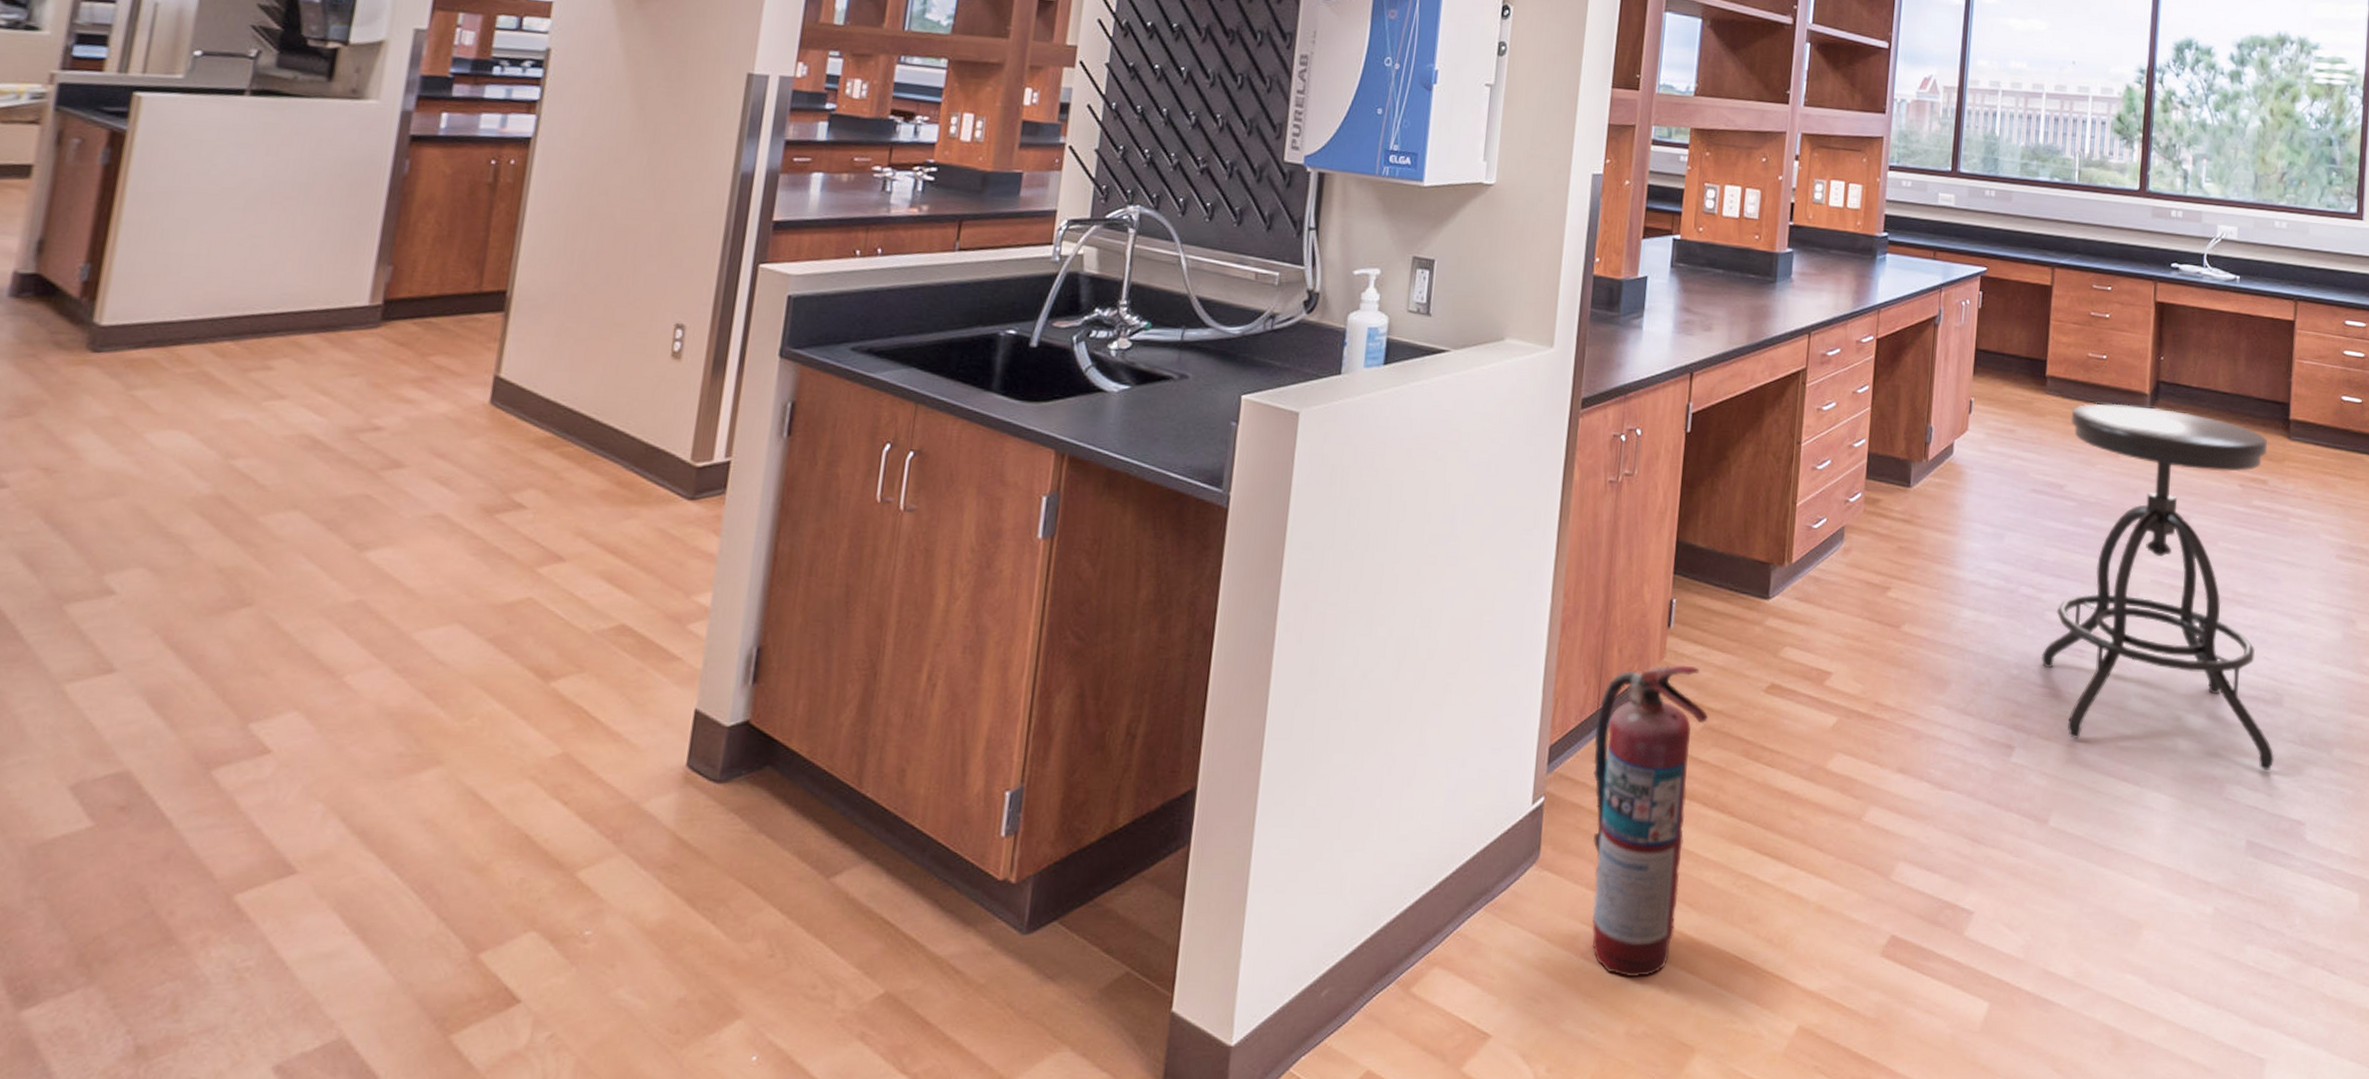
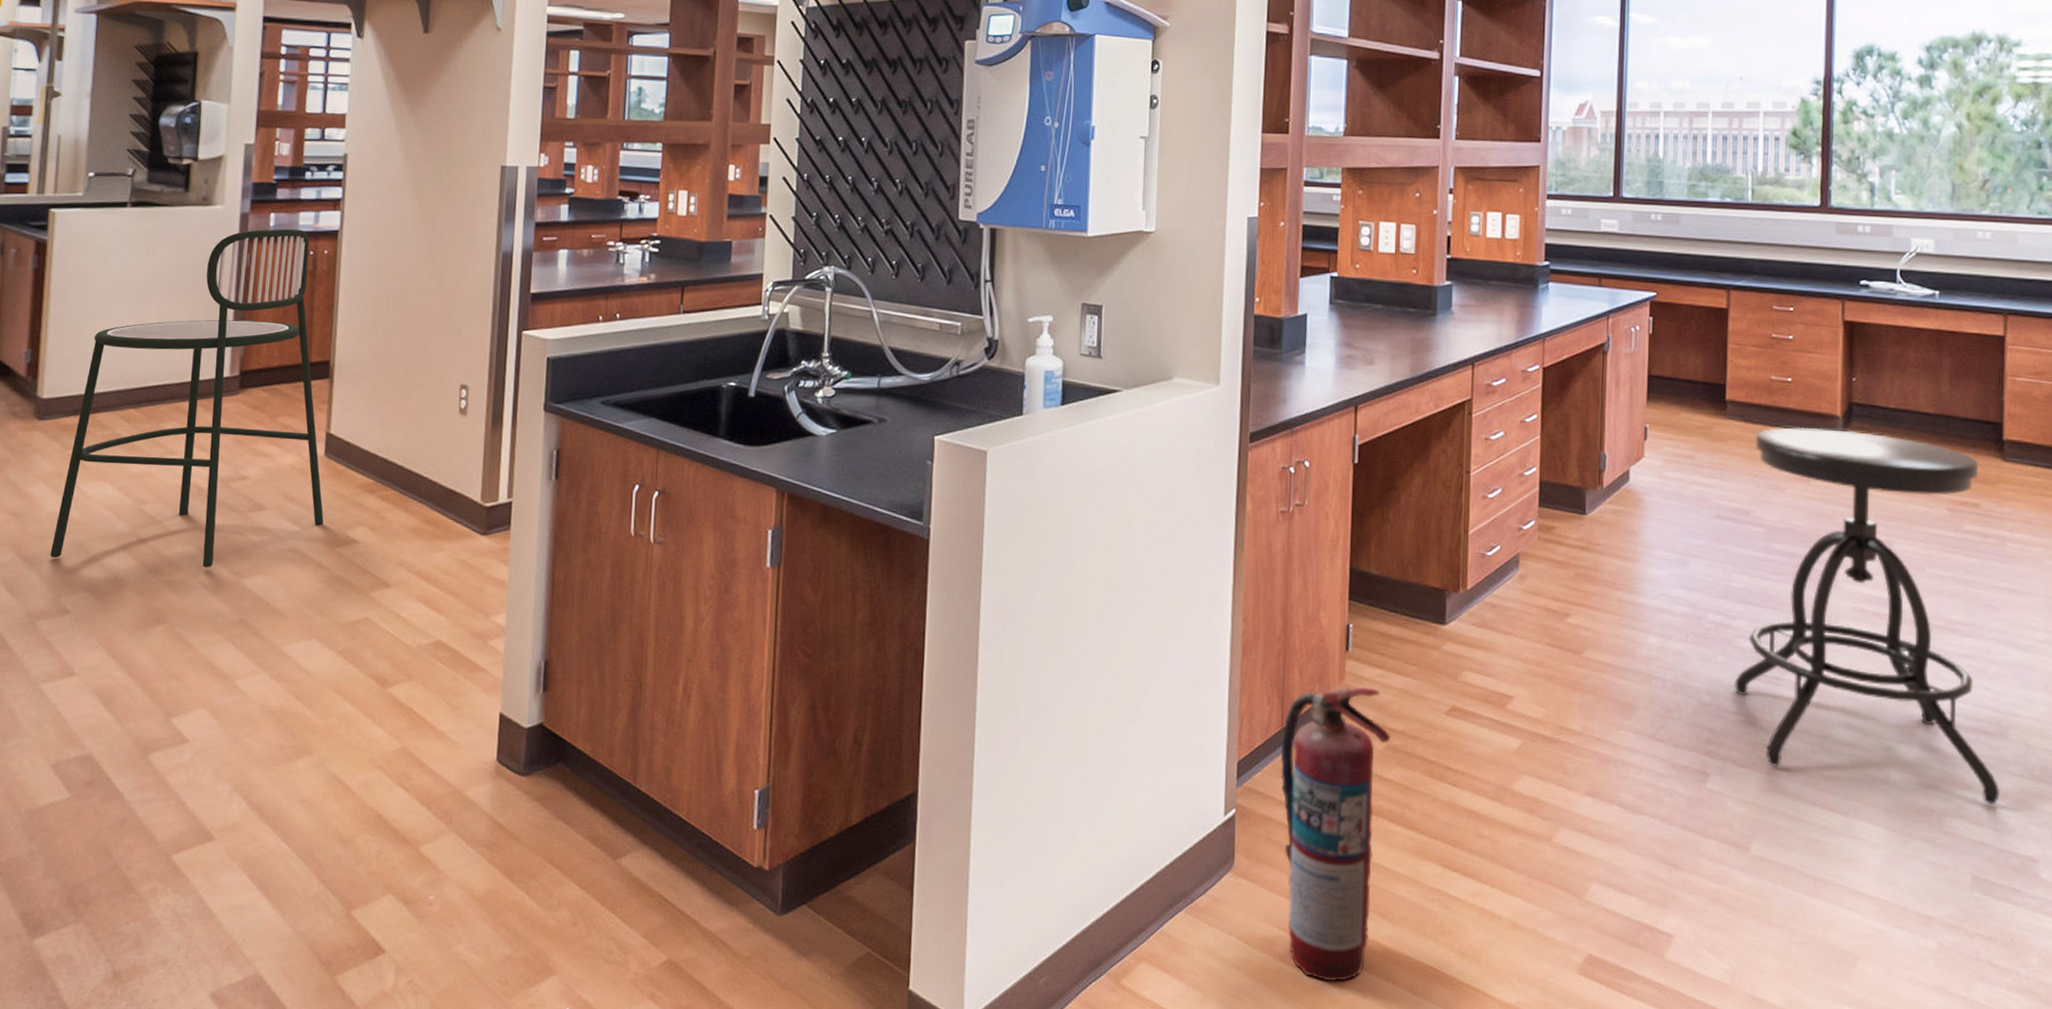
bar stool: none [93,131,492,538] -> present [50,228,324,568]

